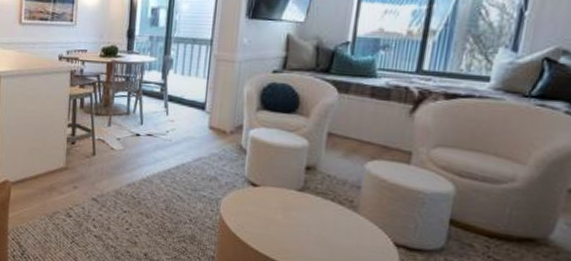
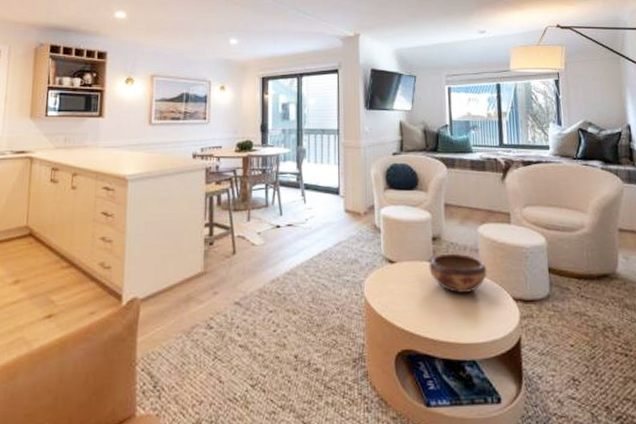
decorative bowl: none [296,185,368,229] -> present [429,253,487,293]

